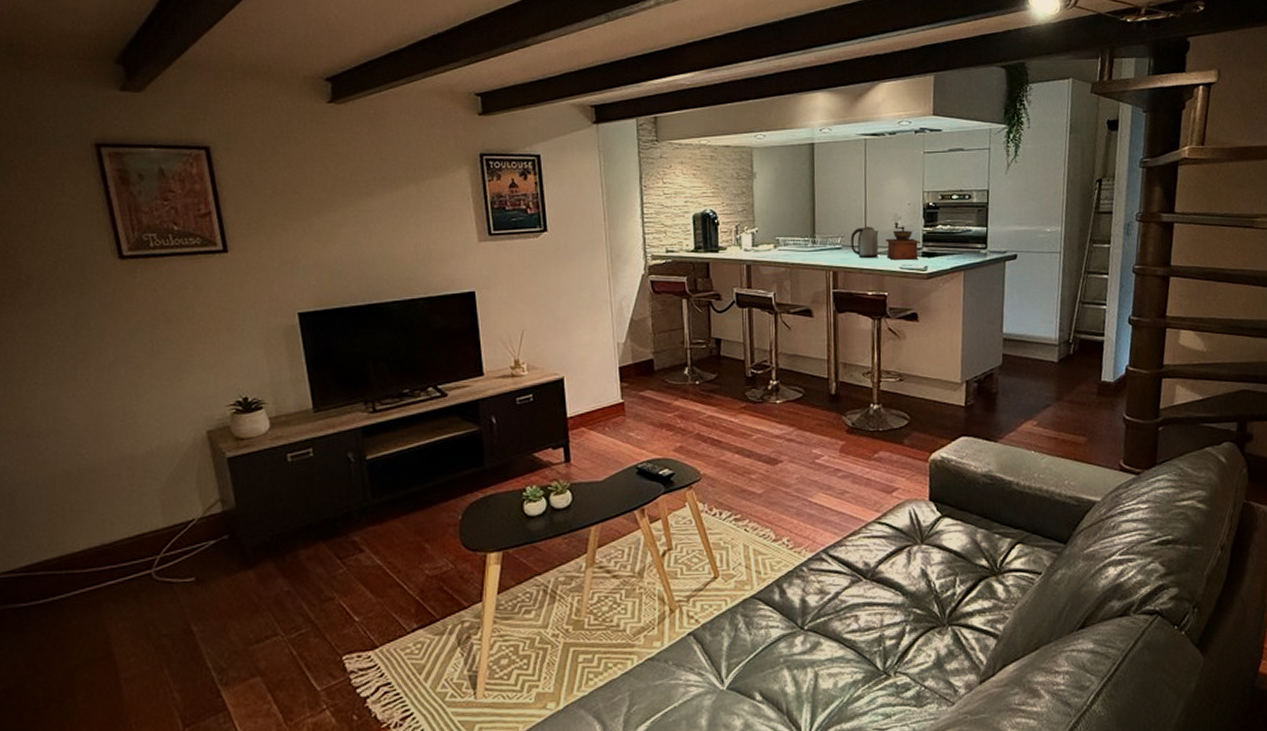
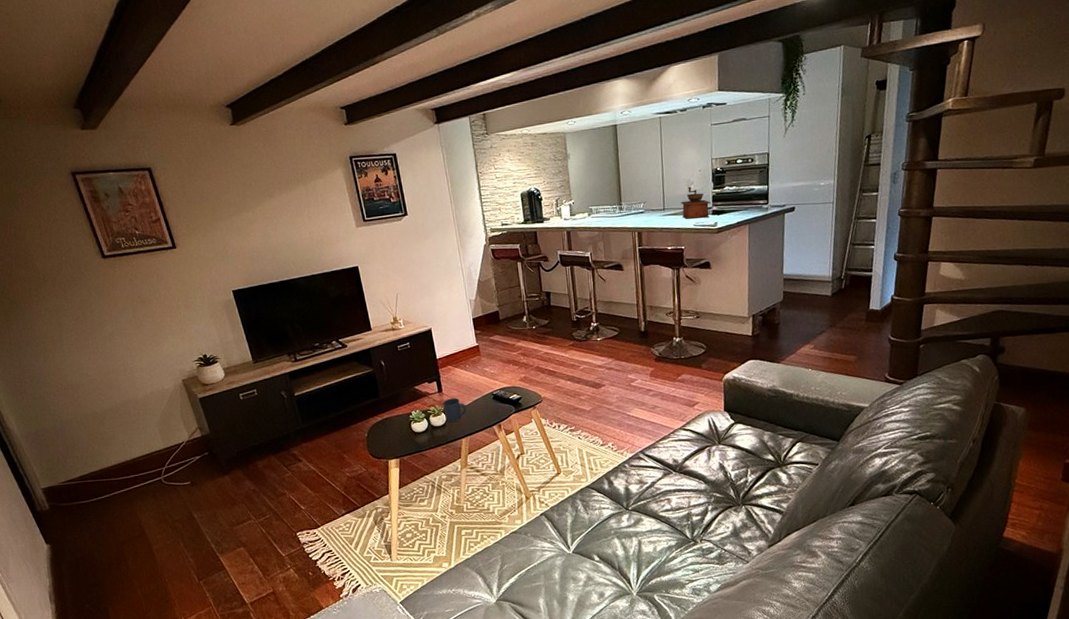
mug: none [570,471,601,504] -> present [443,398,467,423]
kettle: present [850,226,879,258] -> none [651,192,676,219]

